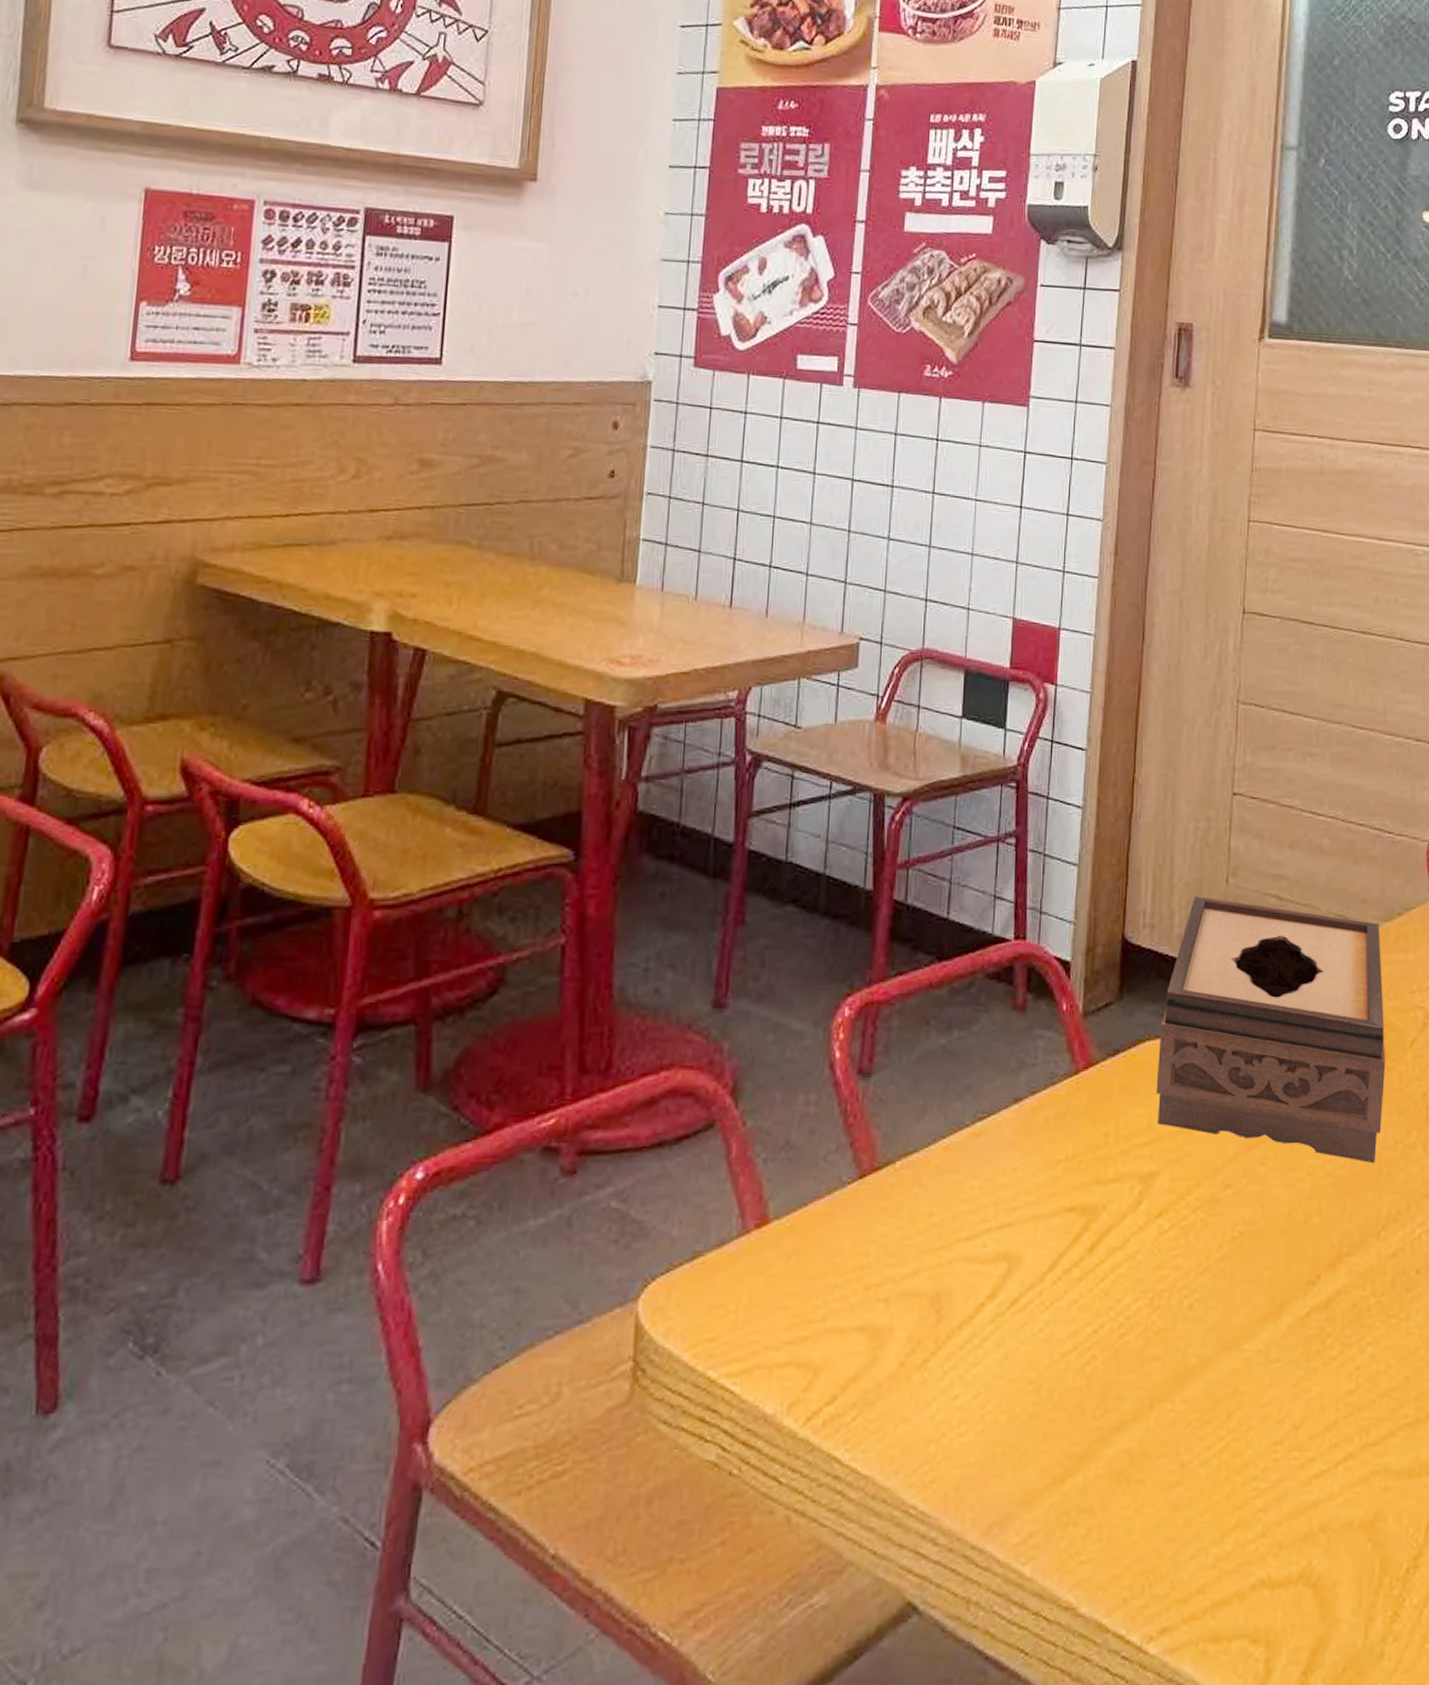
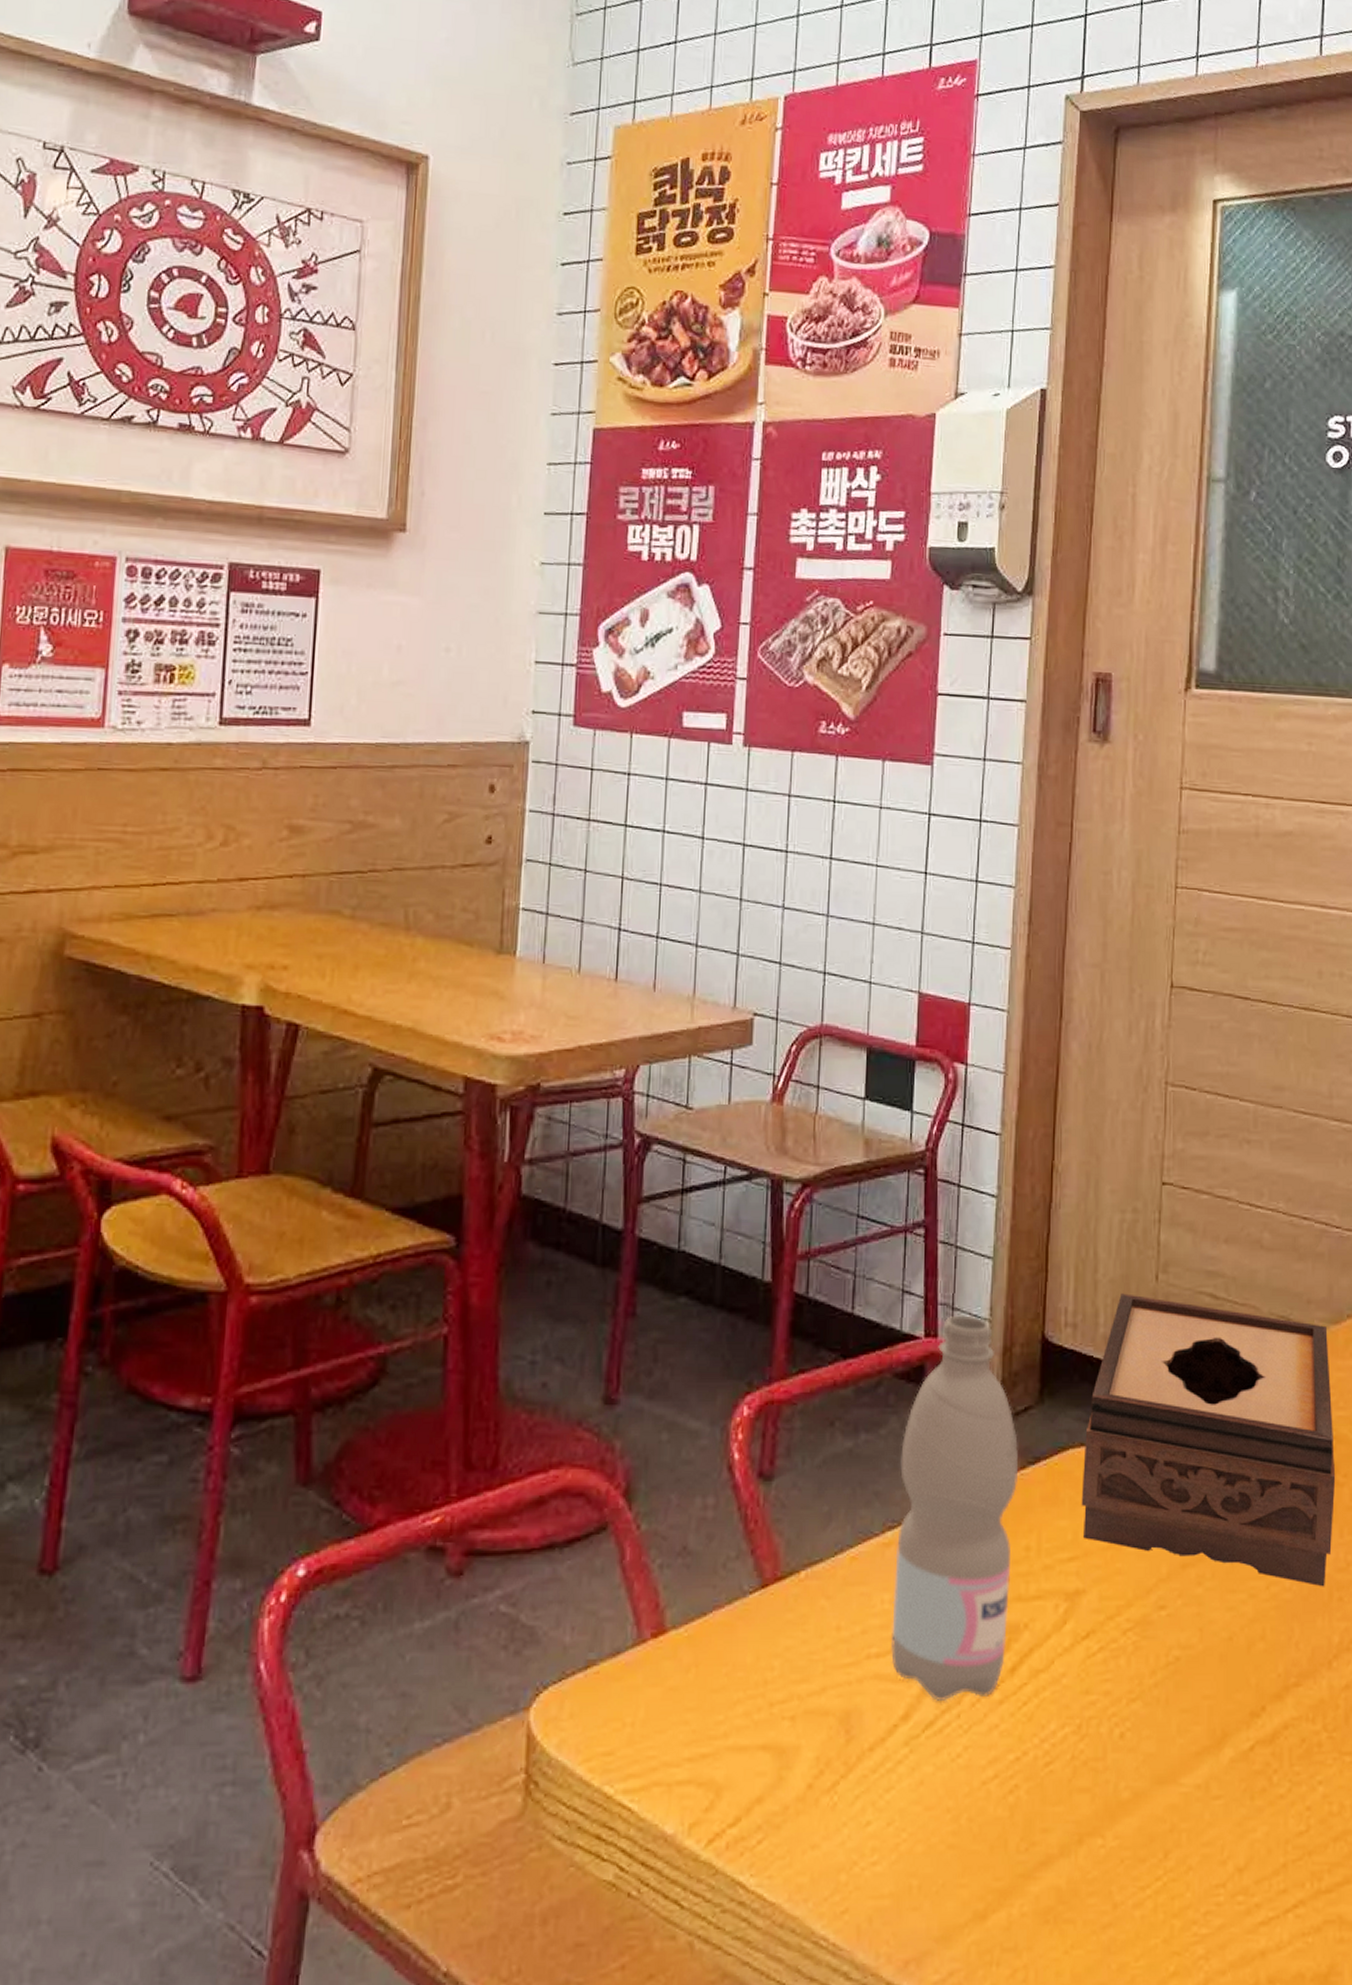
water bottle: none [979,918,1100,1280] -> present [891,1315,1019,1701]

